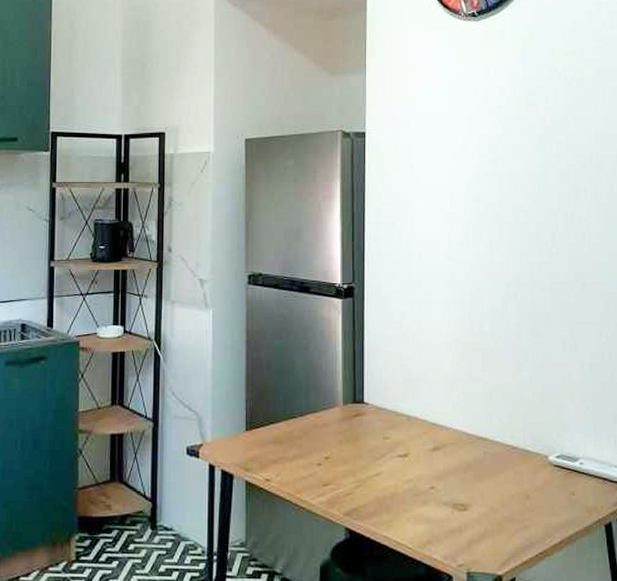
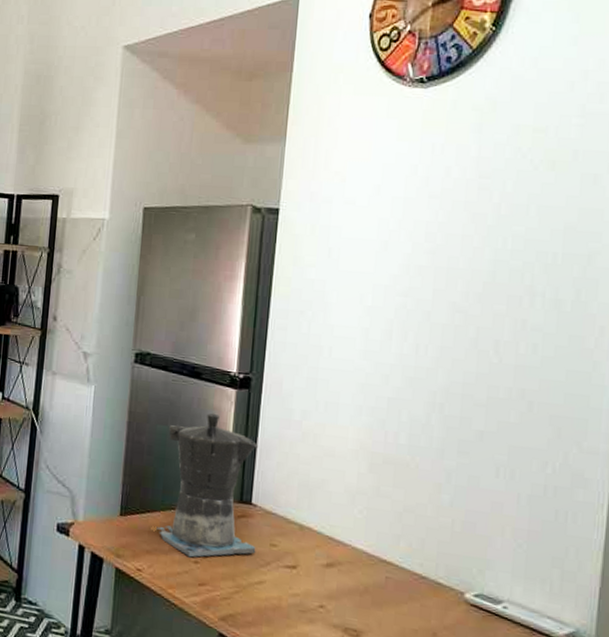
coffee maker: none [280,323,372,461] -> present [156,413,258,558]

